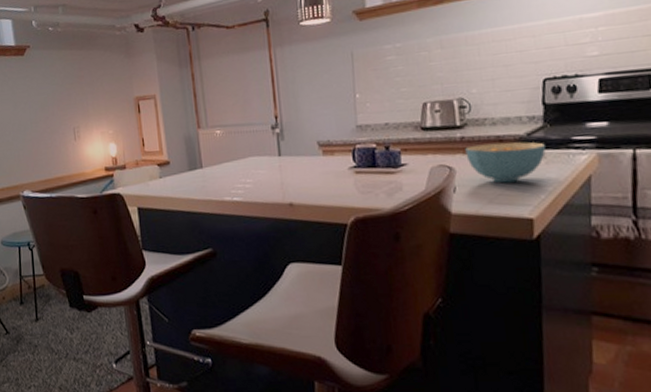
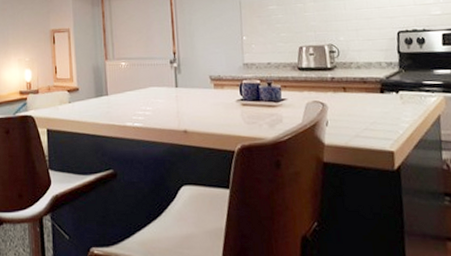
cereal bowl: present [465,141,547,183] -> none [335,83,403,119]

